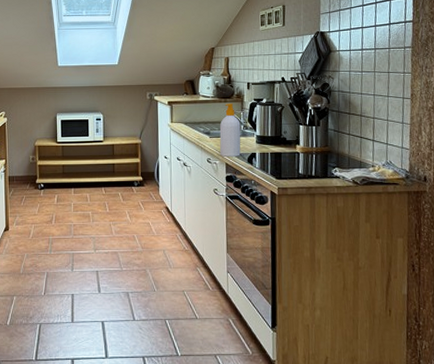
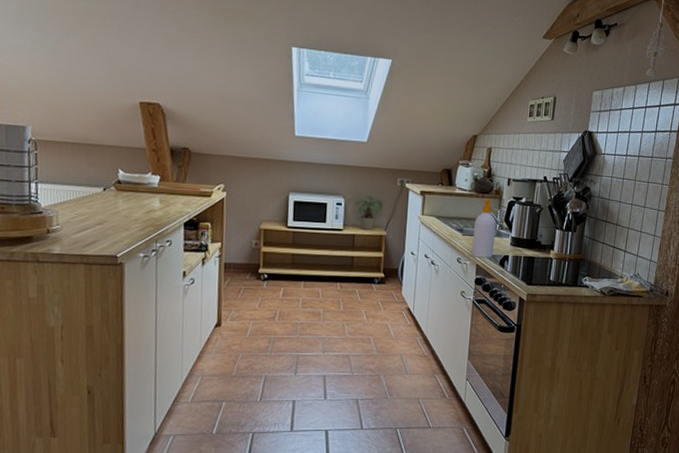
potted plant: none [111,110,136,139] -> present [354,195,383,230]

